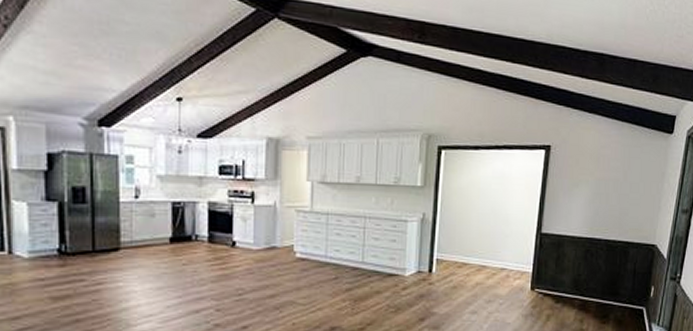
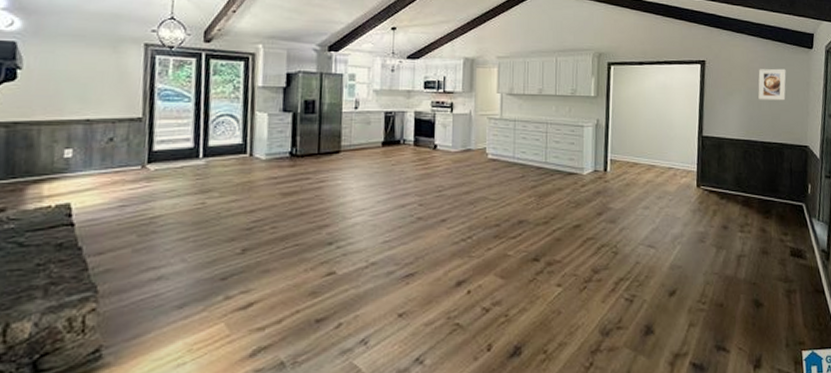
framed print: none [607,156,641,194] -> present [758,68,786,101]

